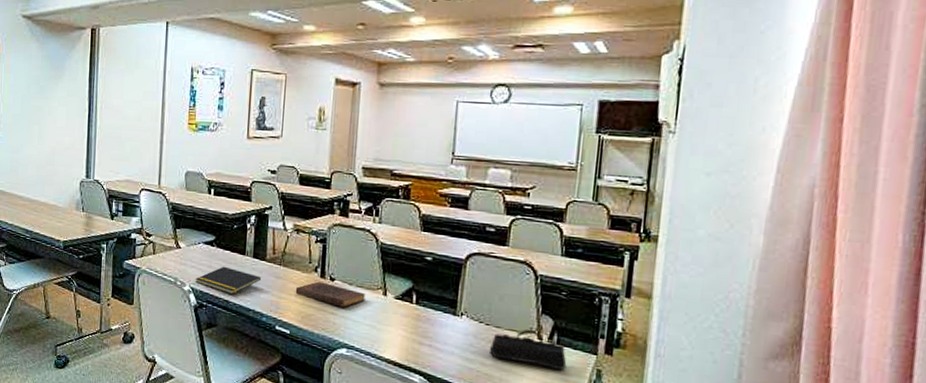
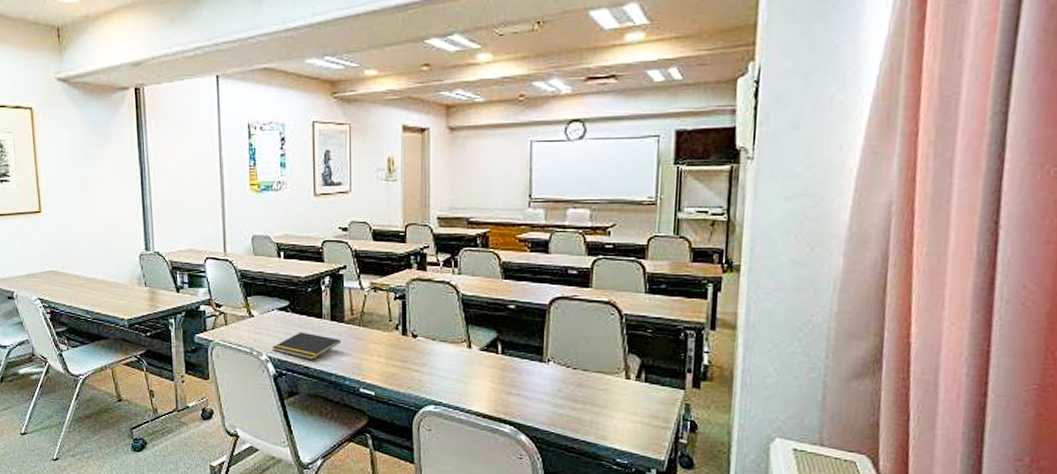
book: present [295,281,366,308] -> none [377,339,450,364]
pencil case: present [489,329,567,371] -> none [577,369,656,408]

